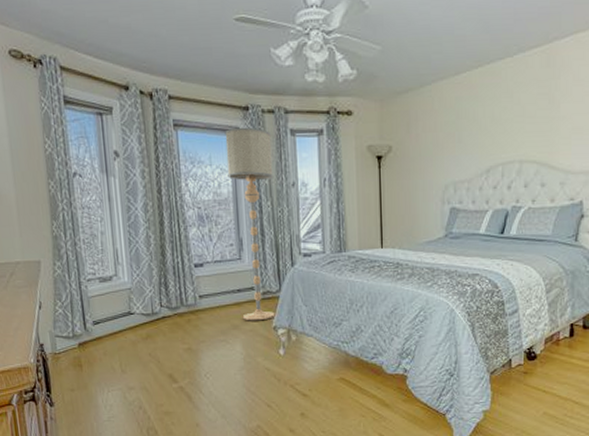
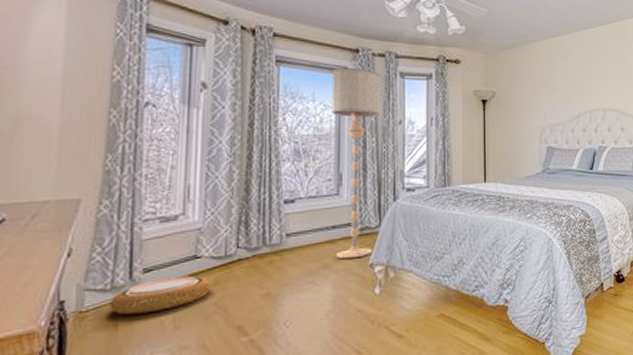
woven basket: none [73,329,144,359] -> present [109,276,210,315]

